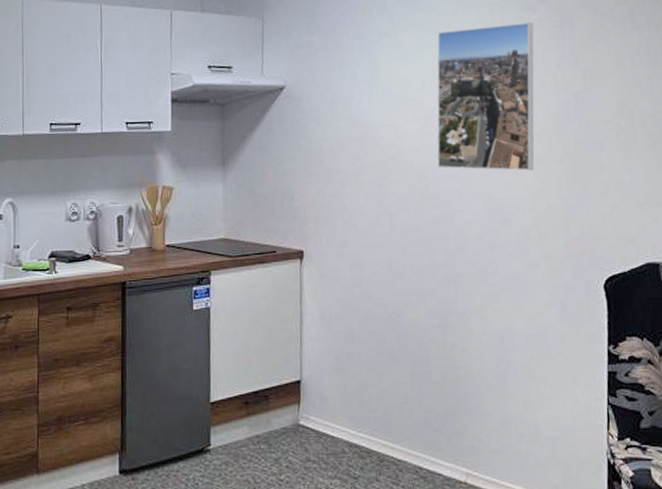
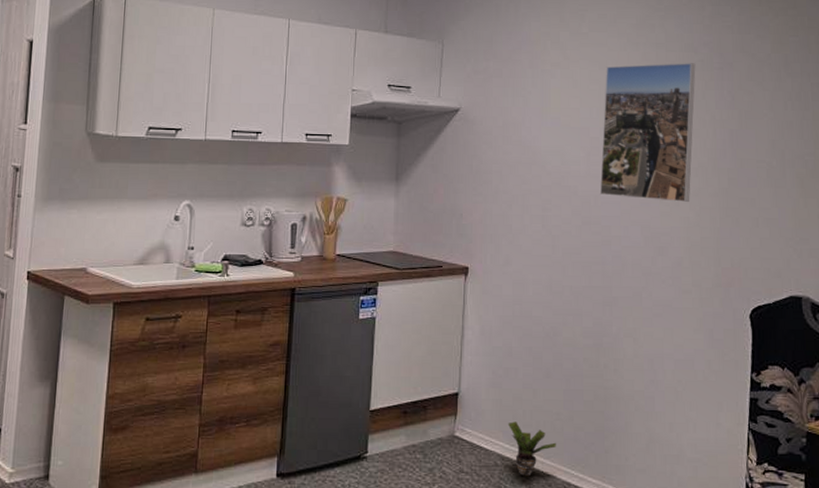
potted plant: none [353,407,405,463] -> present [507,421,556,477]

